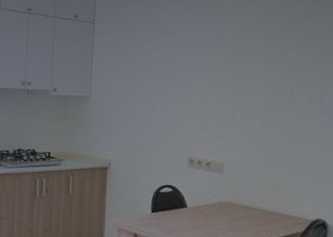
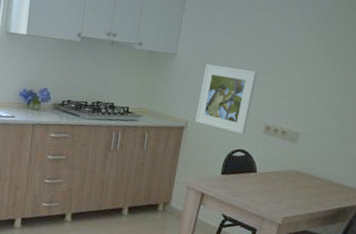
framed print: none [118,103,172,169] -> present [195,63,257,134]

